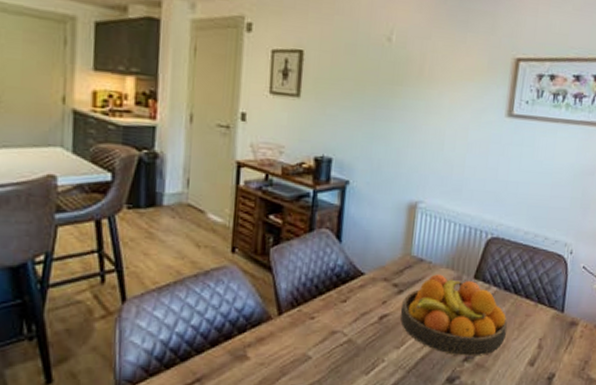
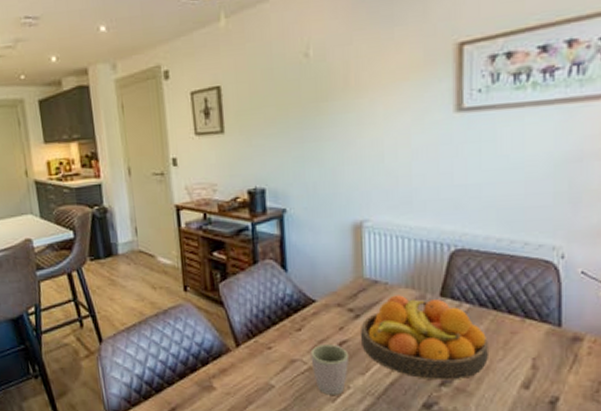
mug: none [351,316,388,368] -> present [310,343,349,395]

